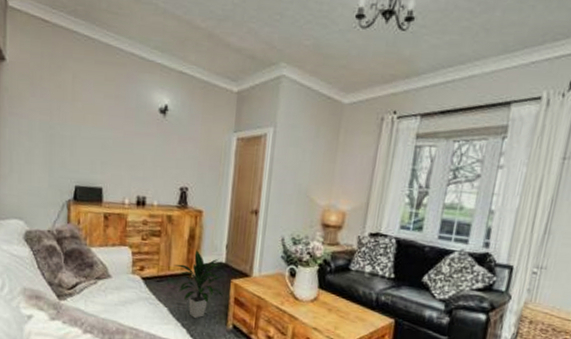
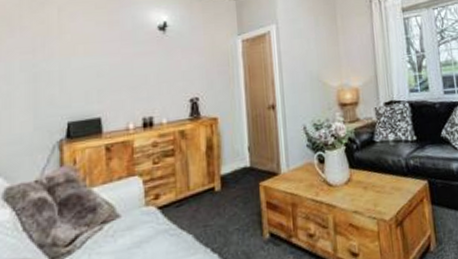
indoor plant: present [174,250,223,318] -> none [193,160,253,238]

